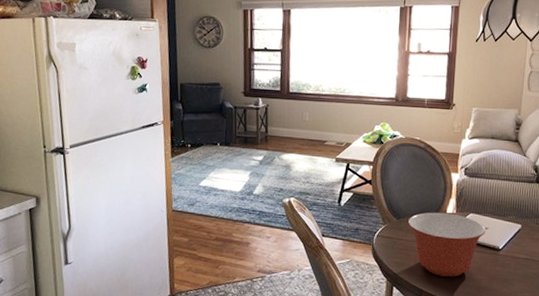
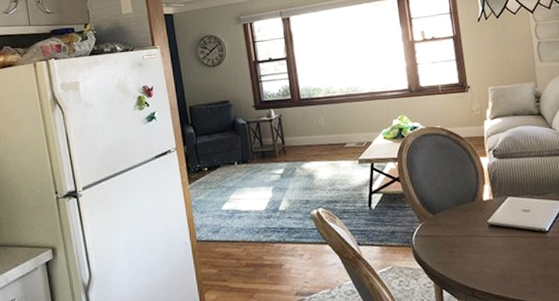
mixing bowl: present [407,212,486,277] -> none [444,200,529,271]

